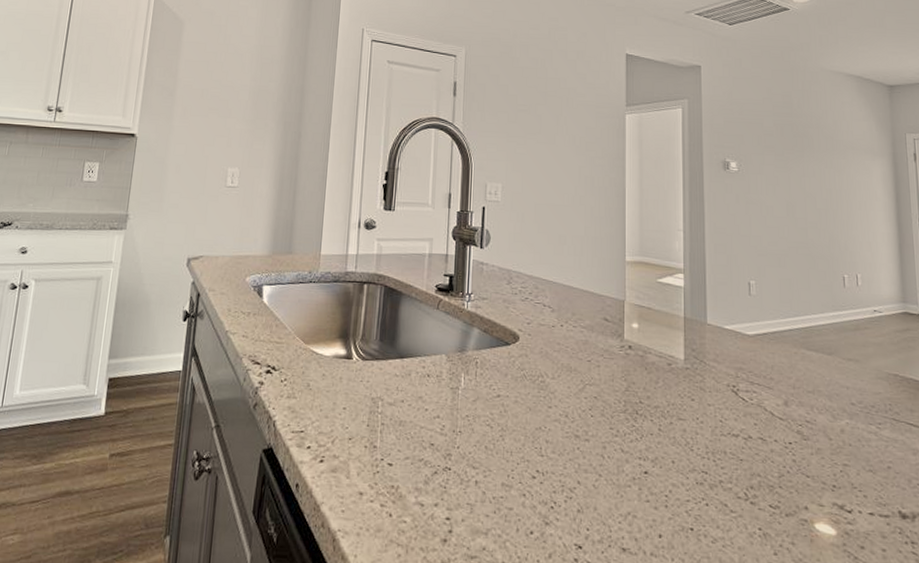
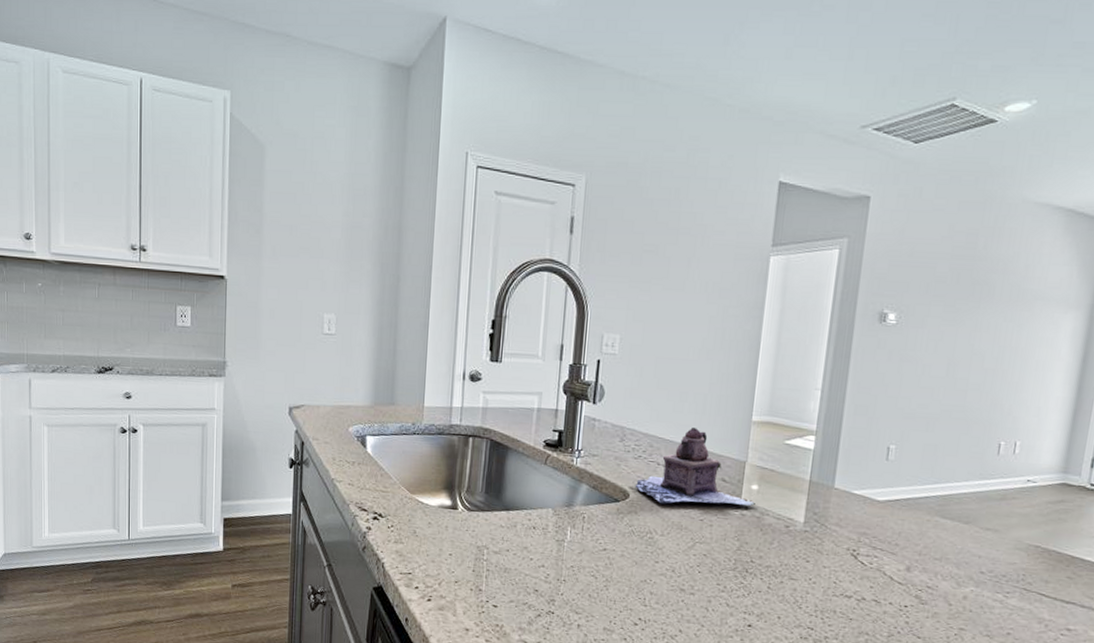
teapot: none [525,269,637,346] -> present [636,428,755,506]

